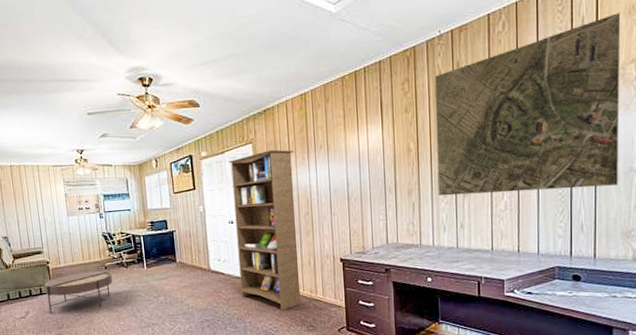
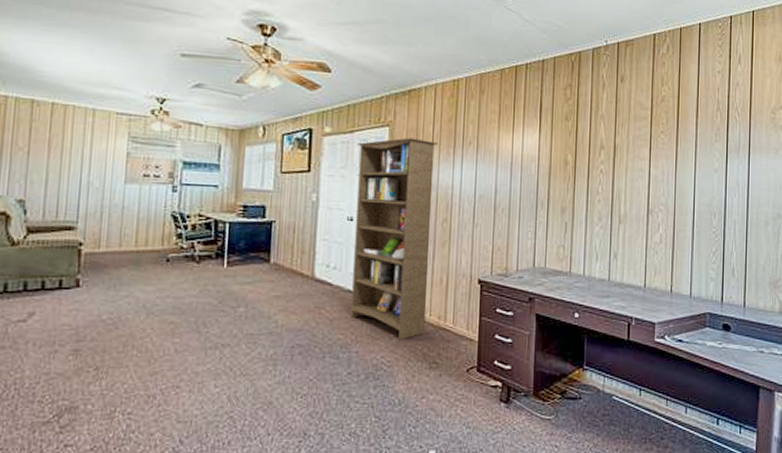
coffee table: present [43,271,113,314] -> none [66,263,175,319]
map: present [434,12,621,196] -> none [593,58,773,230]

